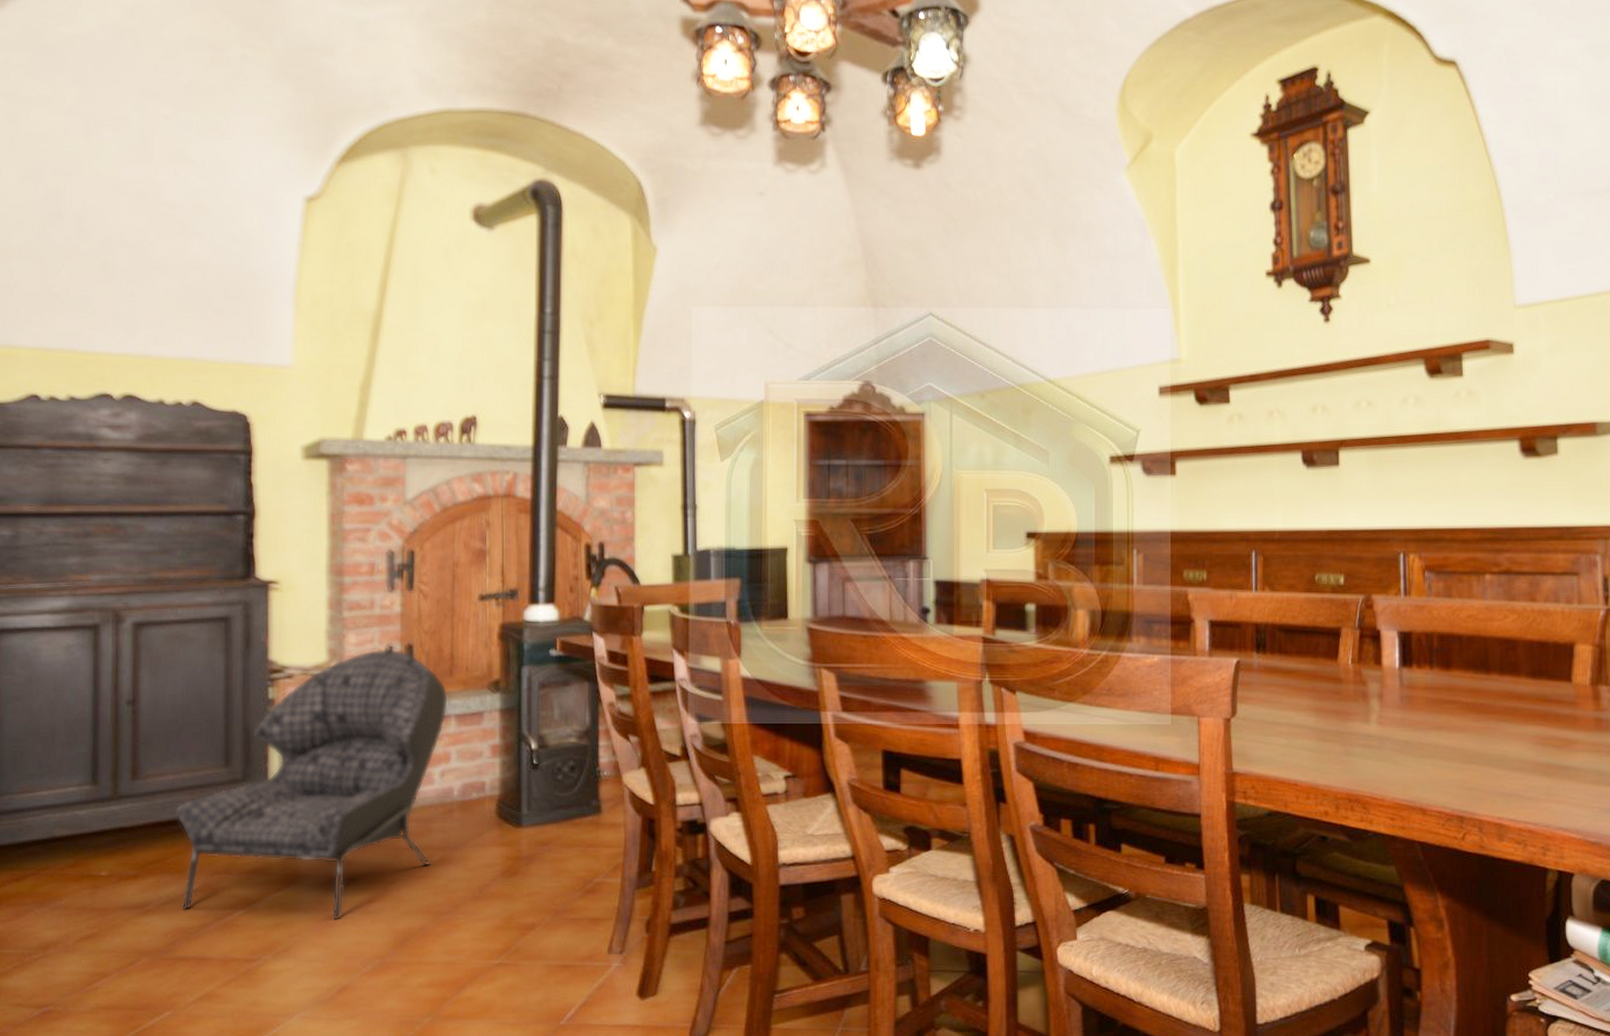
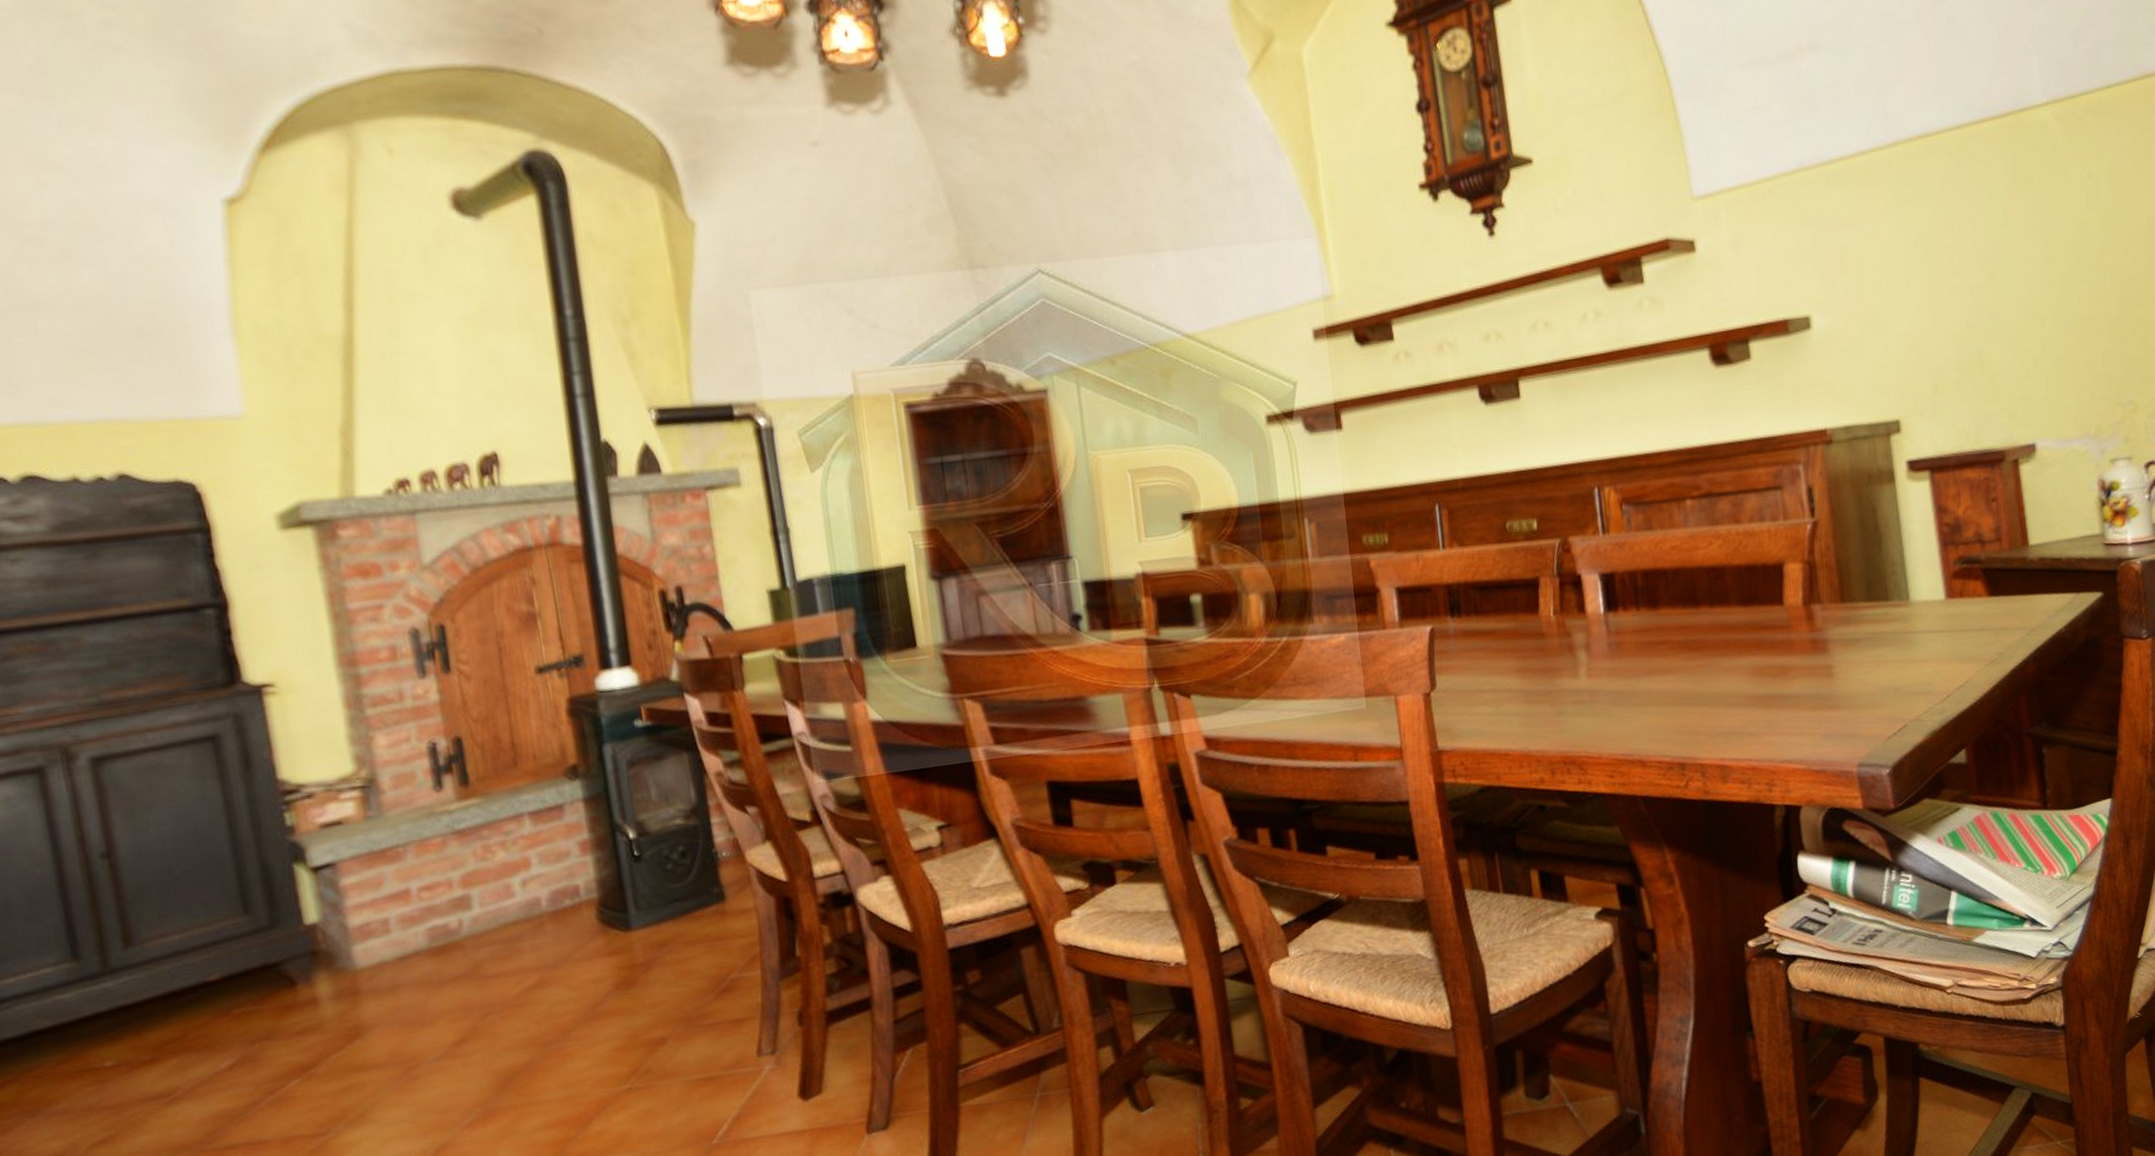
armchair: present [175,649,449,922] -> none [188,745,527,1091]

